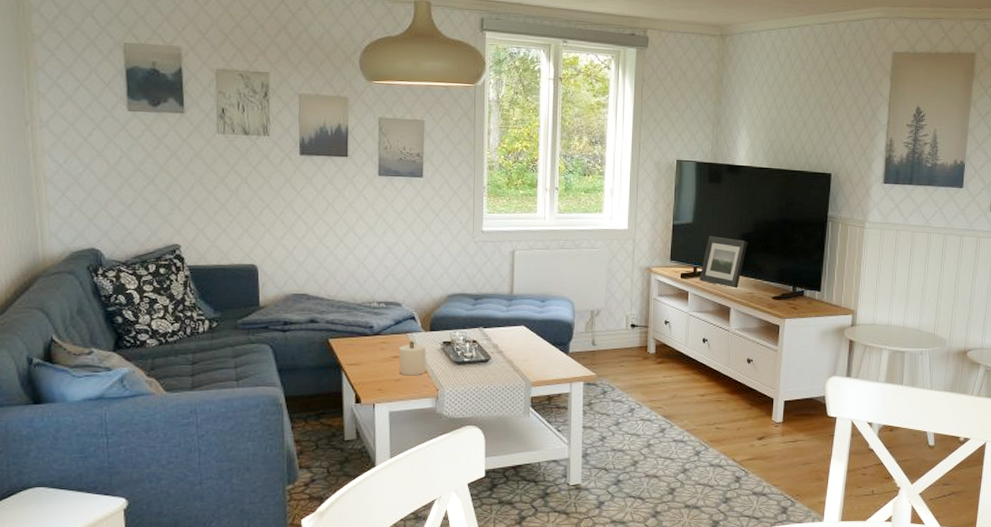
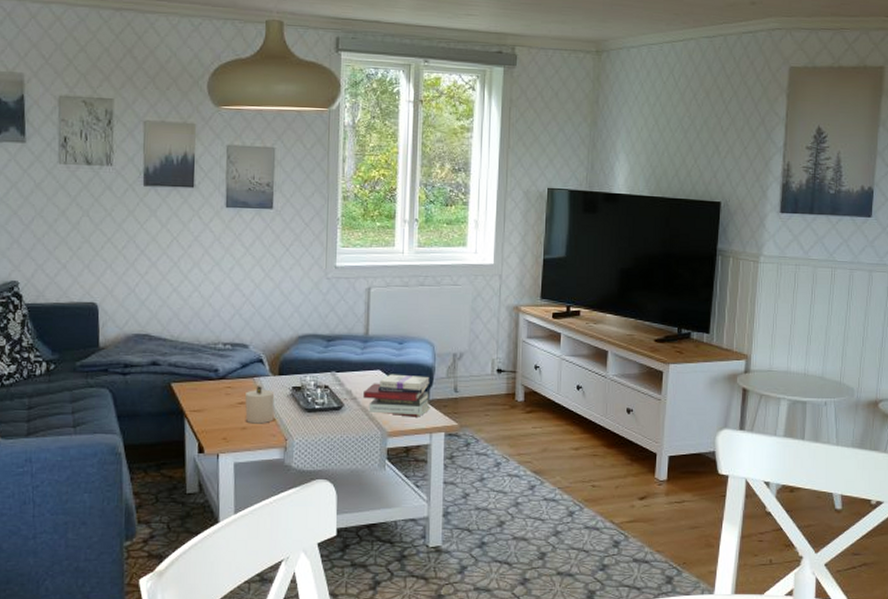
books: none [509,329,570,368] -> present [363,374,430,417]
picture frame: present [699,236,748,289] -> none [573,272,628,330]

